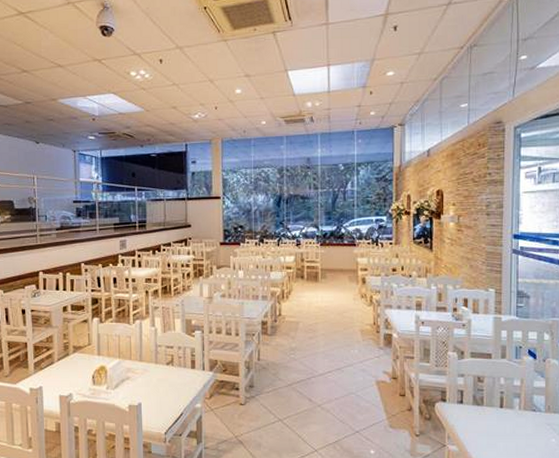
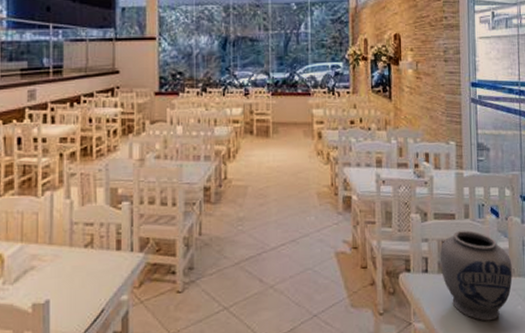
vase: none [476,369,548,450] -> present [440,230,513,321]

